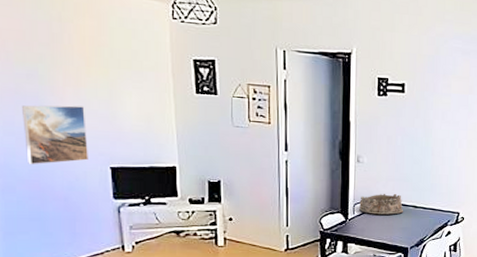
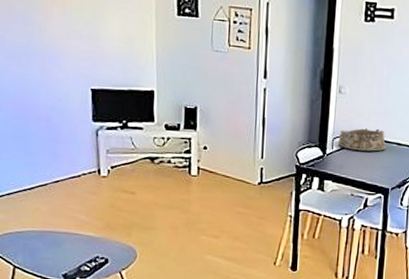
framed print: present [22,105,88,165] -> none [12,24,71,84]

